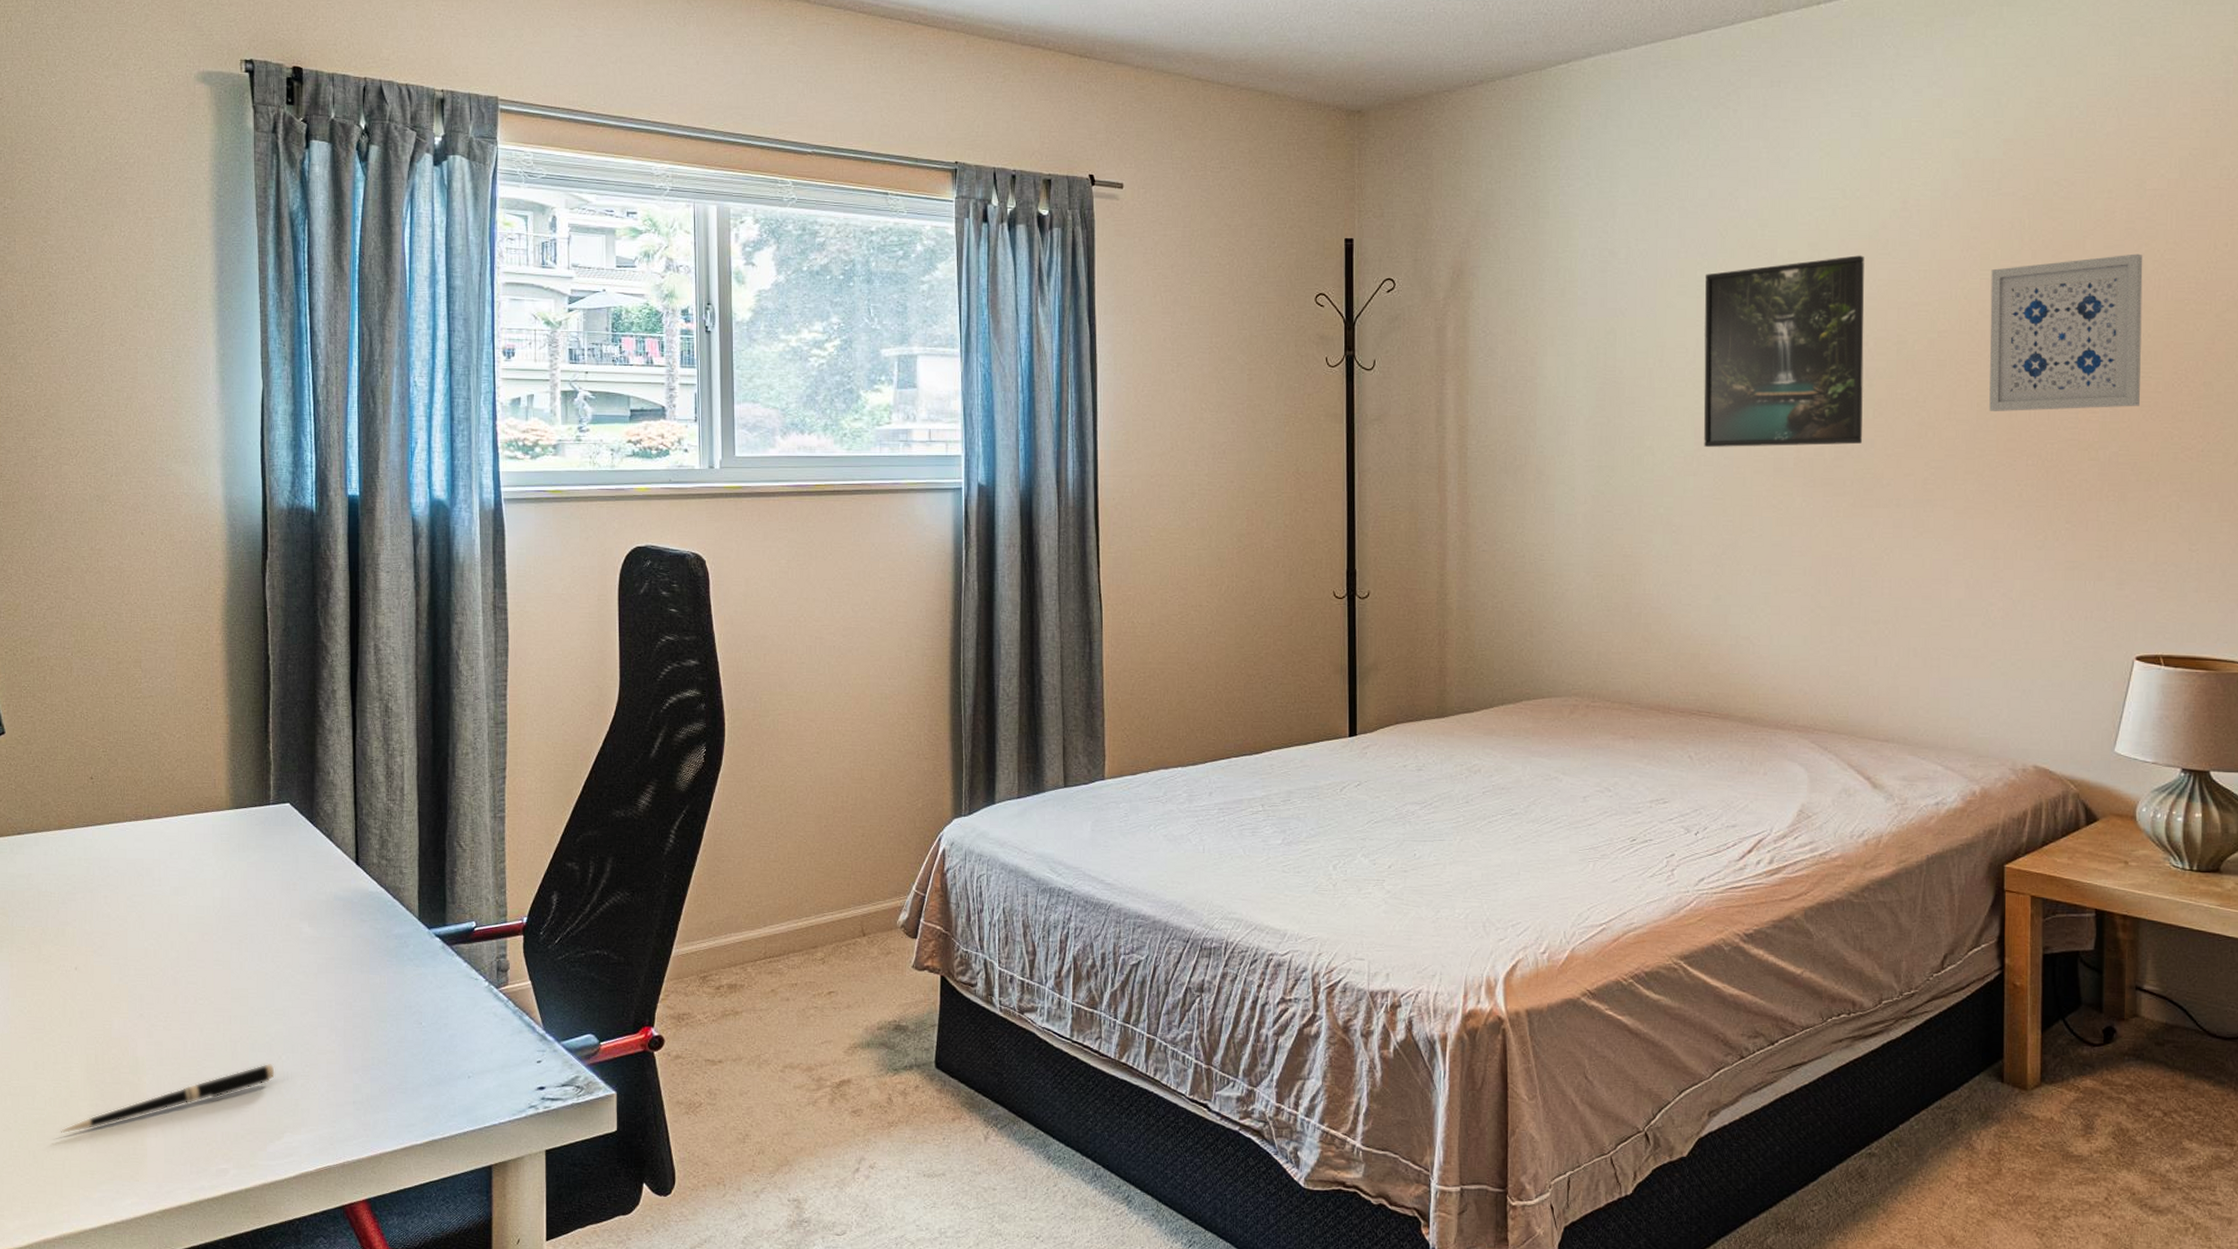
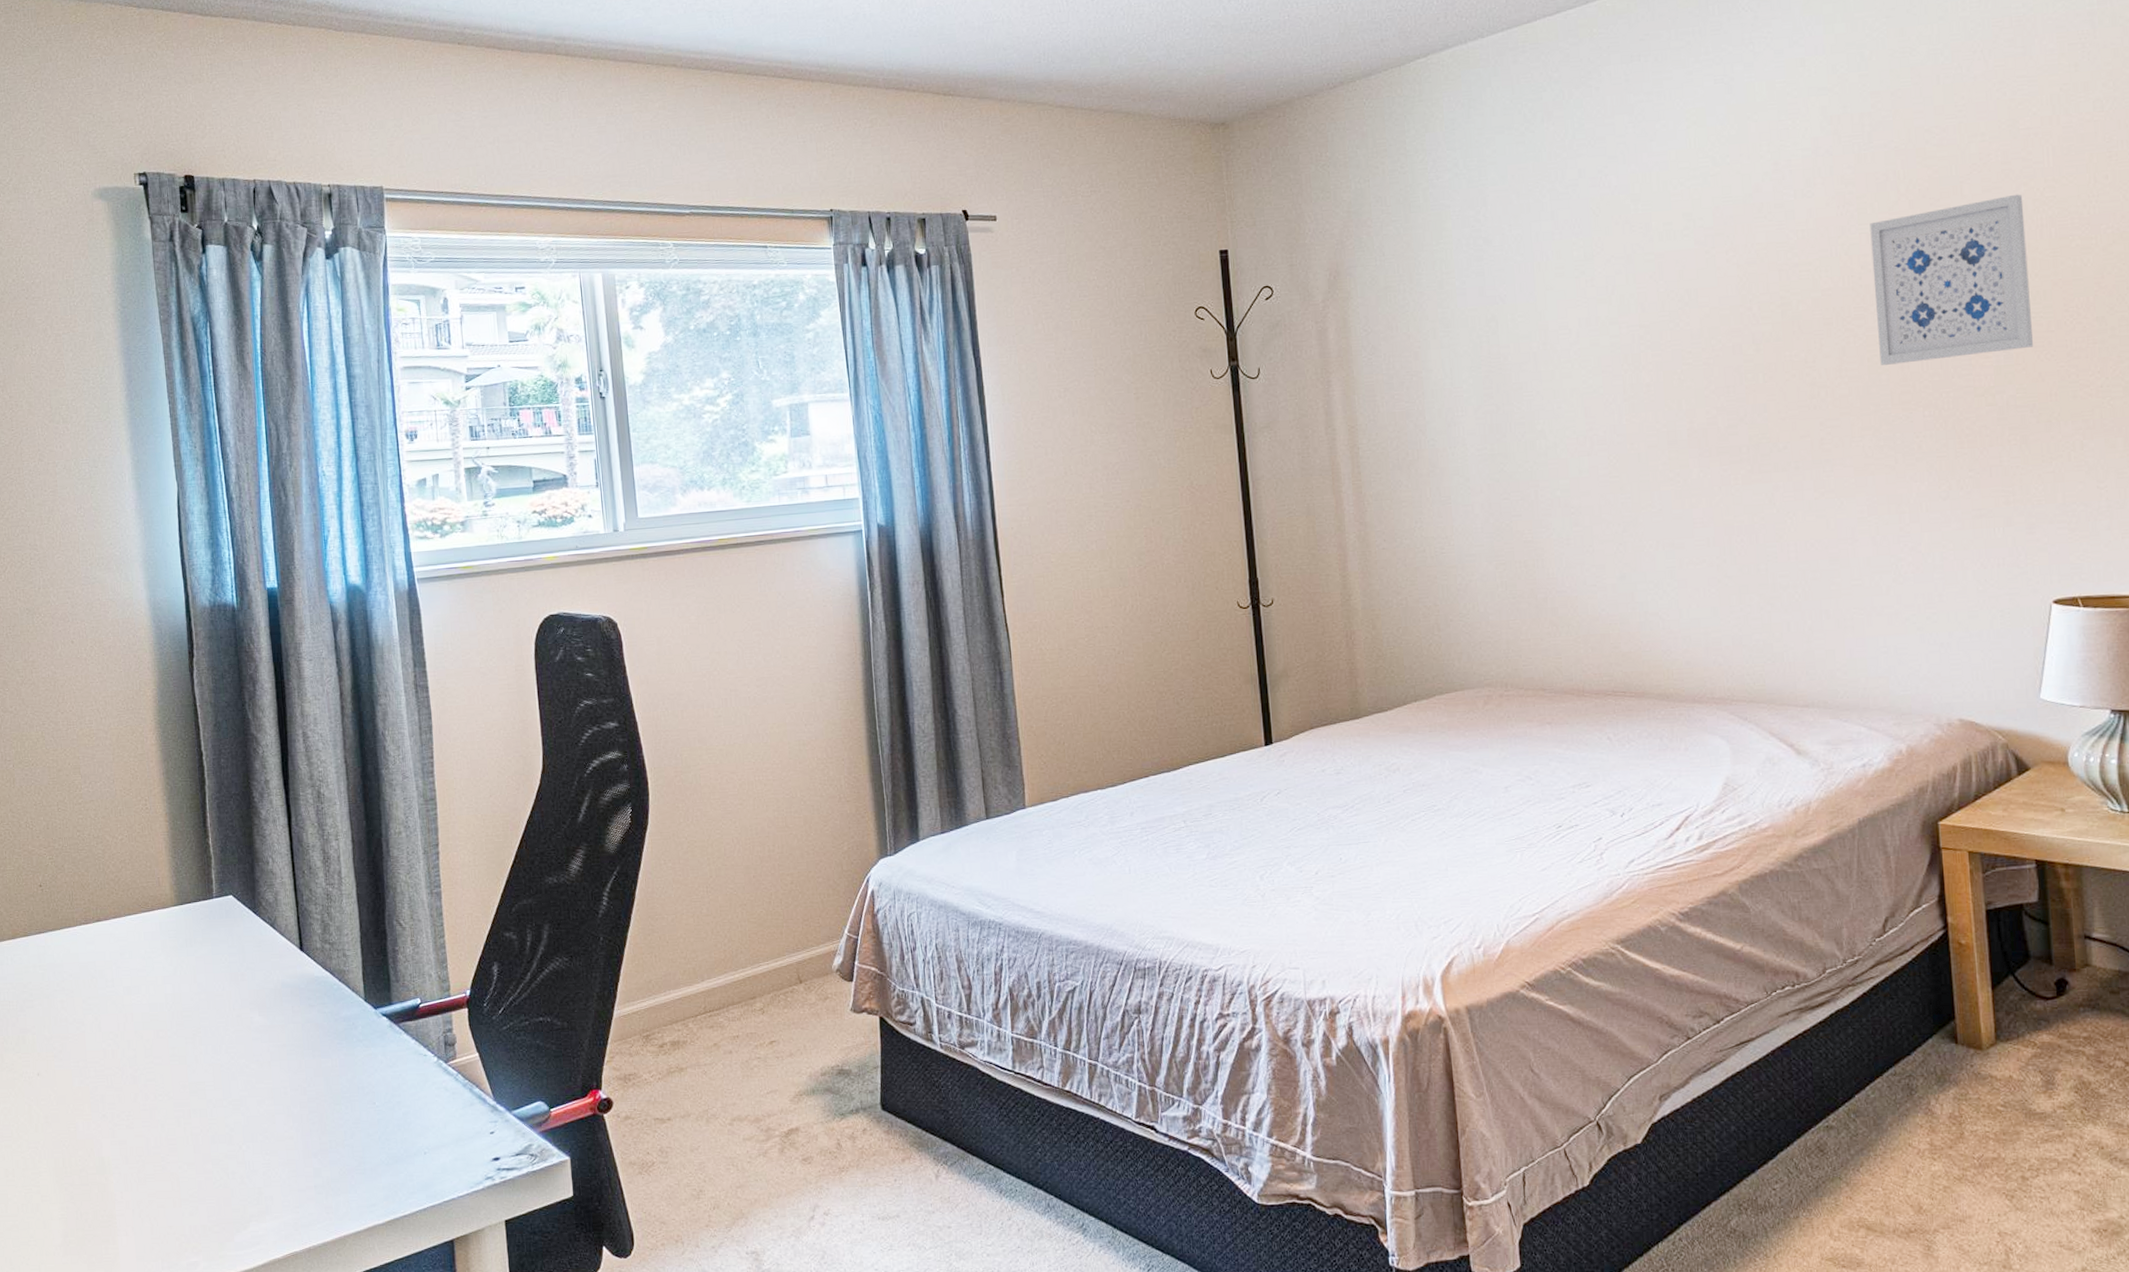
pen: present [60,1064,275,1134] -> none [34,1155,237,1239]
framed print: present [1704,255,1864,447] -> none [1581,221,1754,426]

